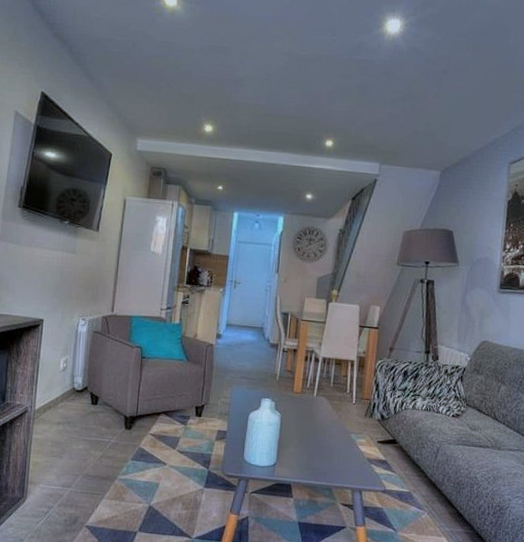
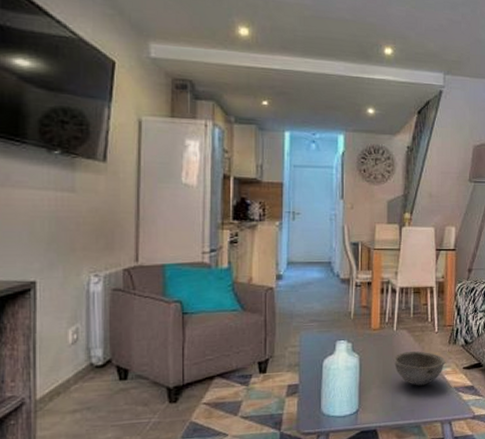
bowl: none [311,417,361,452] -> present [393,351,446,386]

